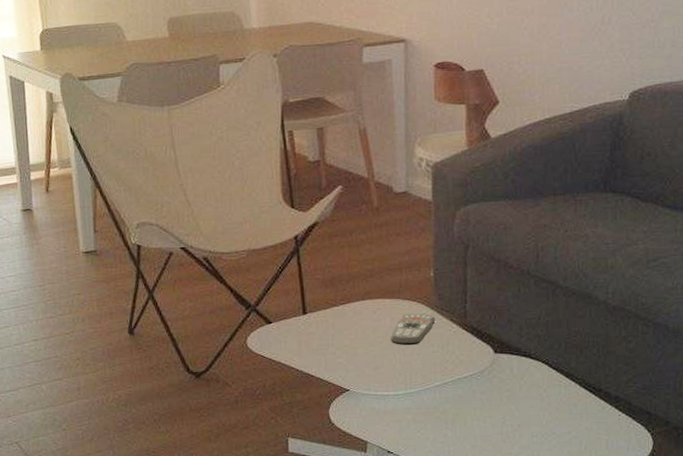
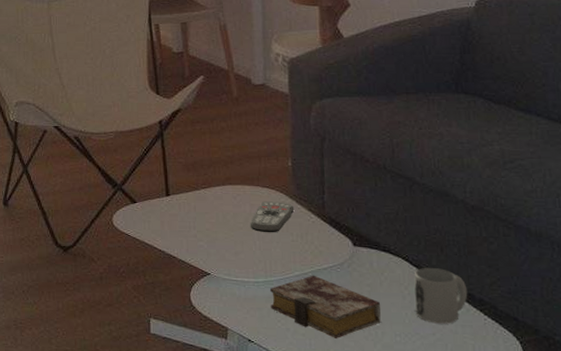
book: none [409,384,519,444] -> present [269,275,381,338]
mug: none [551,369,604,423] -> present [414,267,468,324]

